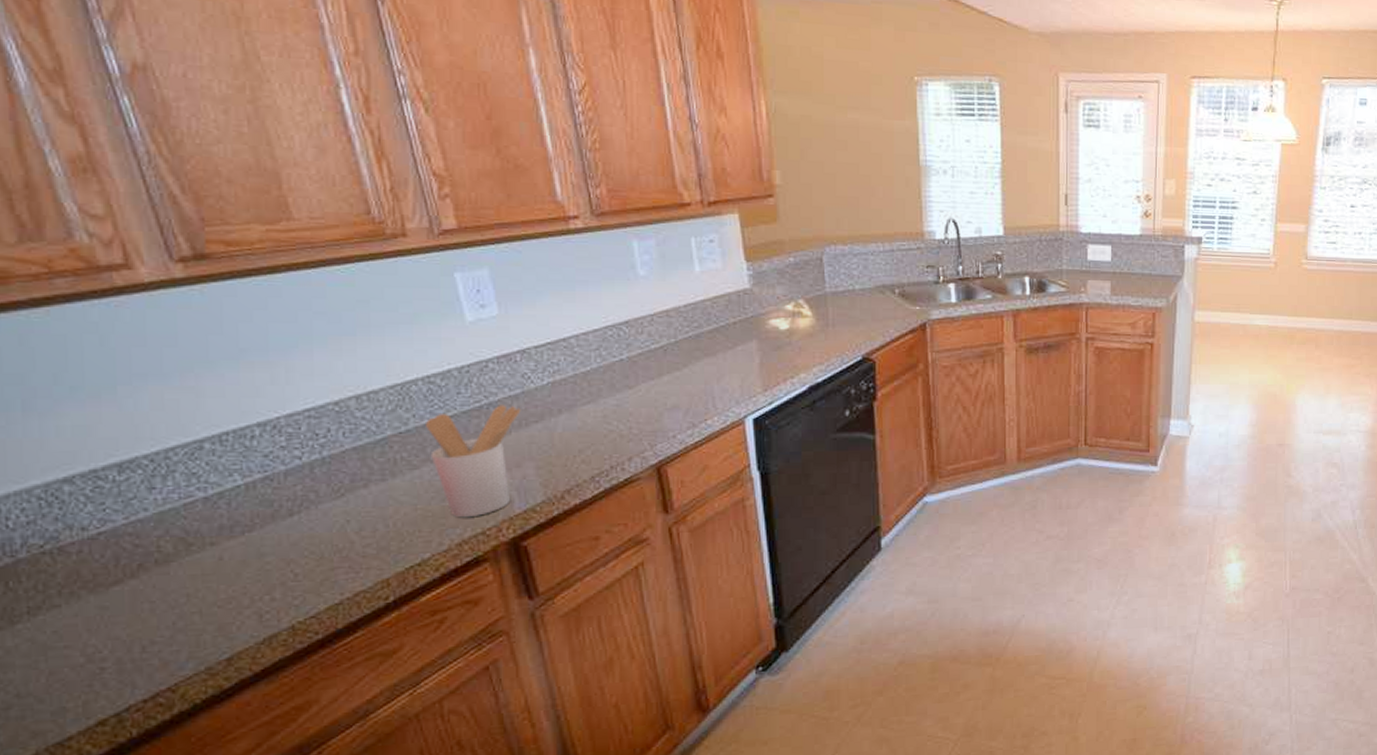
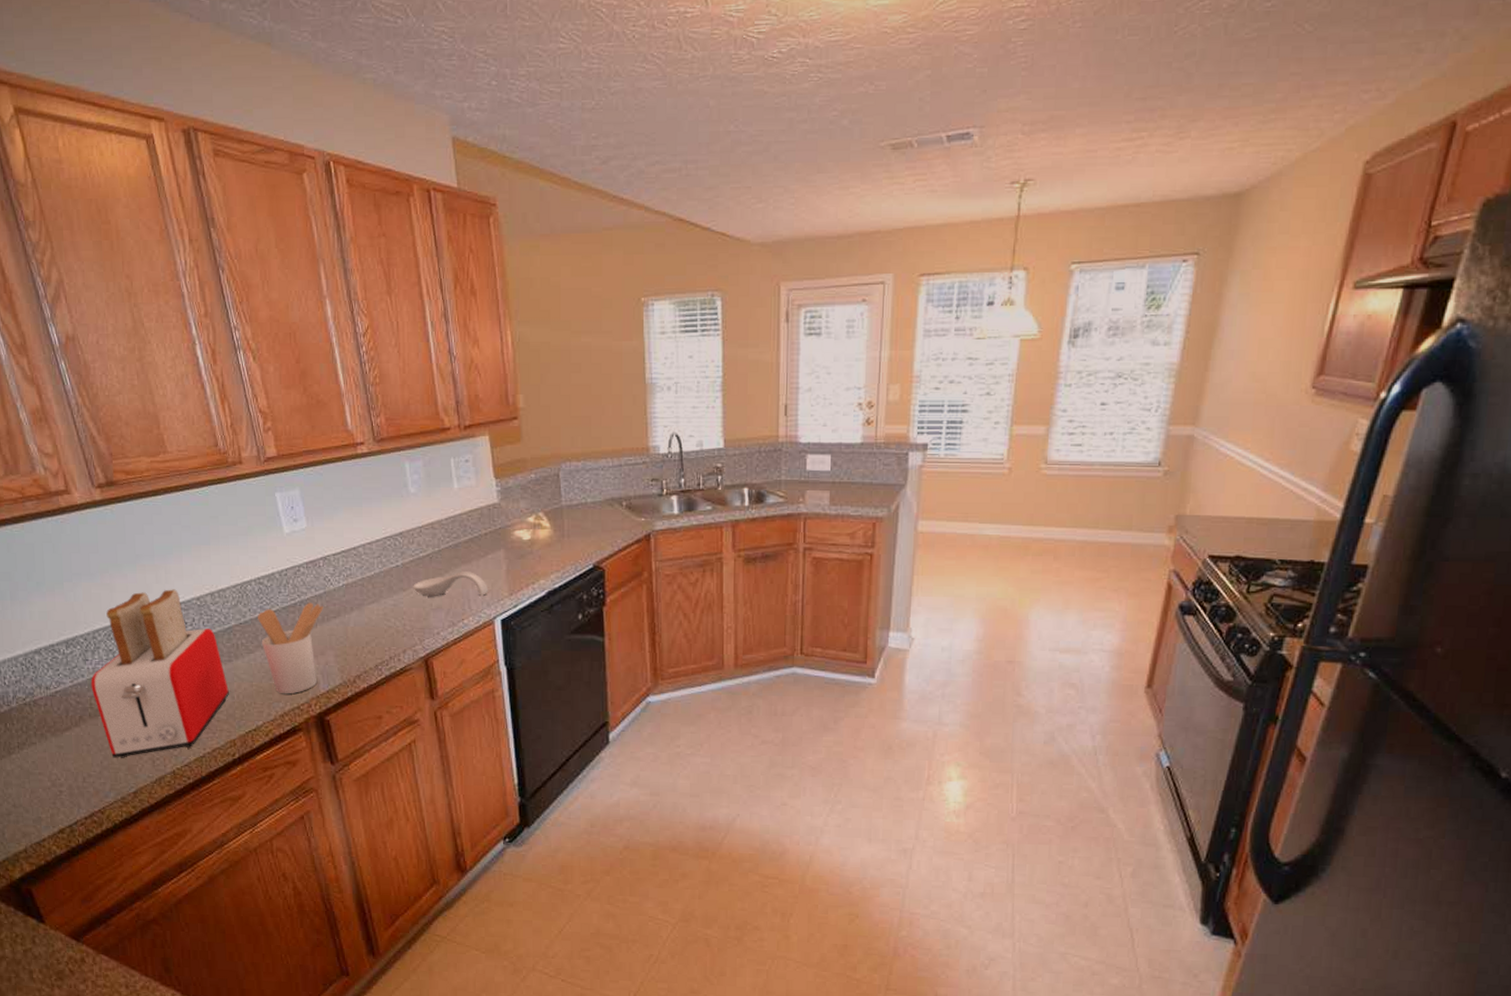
toaster: none [159,392,381,616] -> present [91,589,229,758]
spoon rest: none [642,365,738,394] -> present [413,571,489,597]

